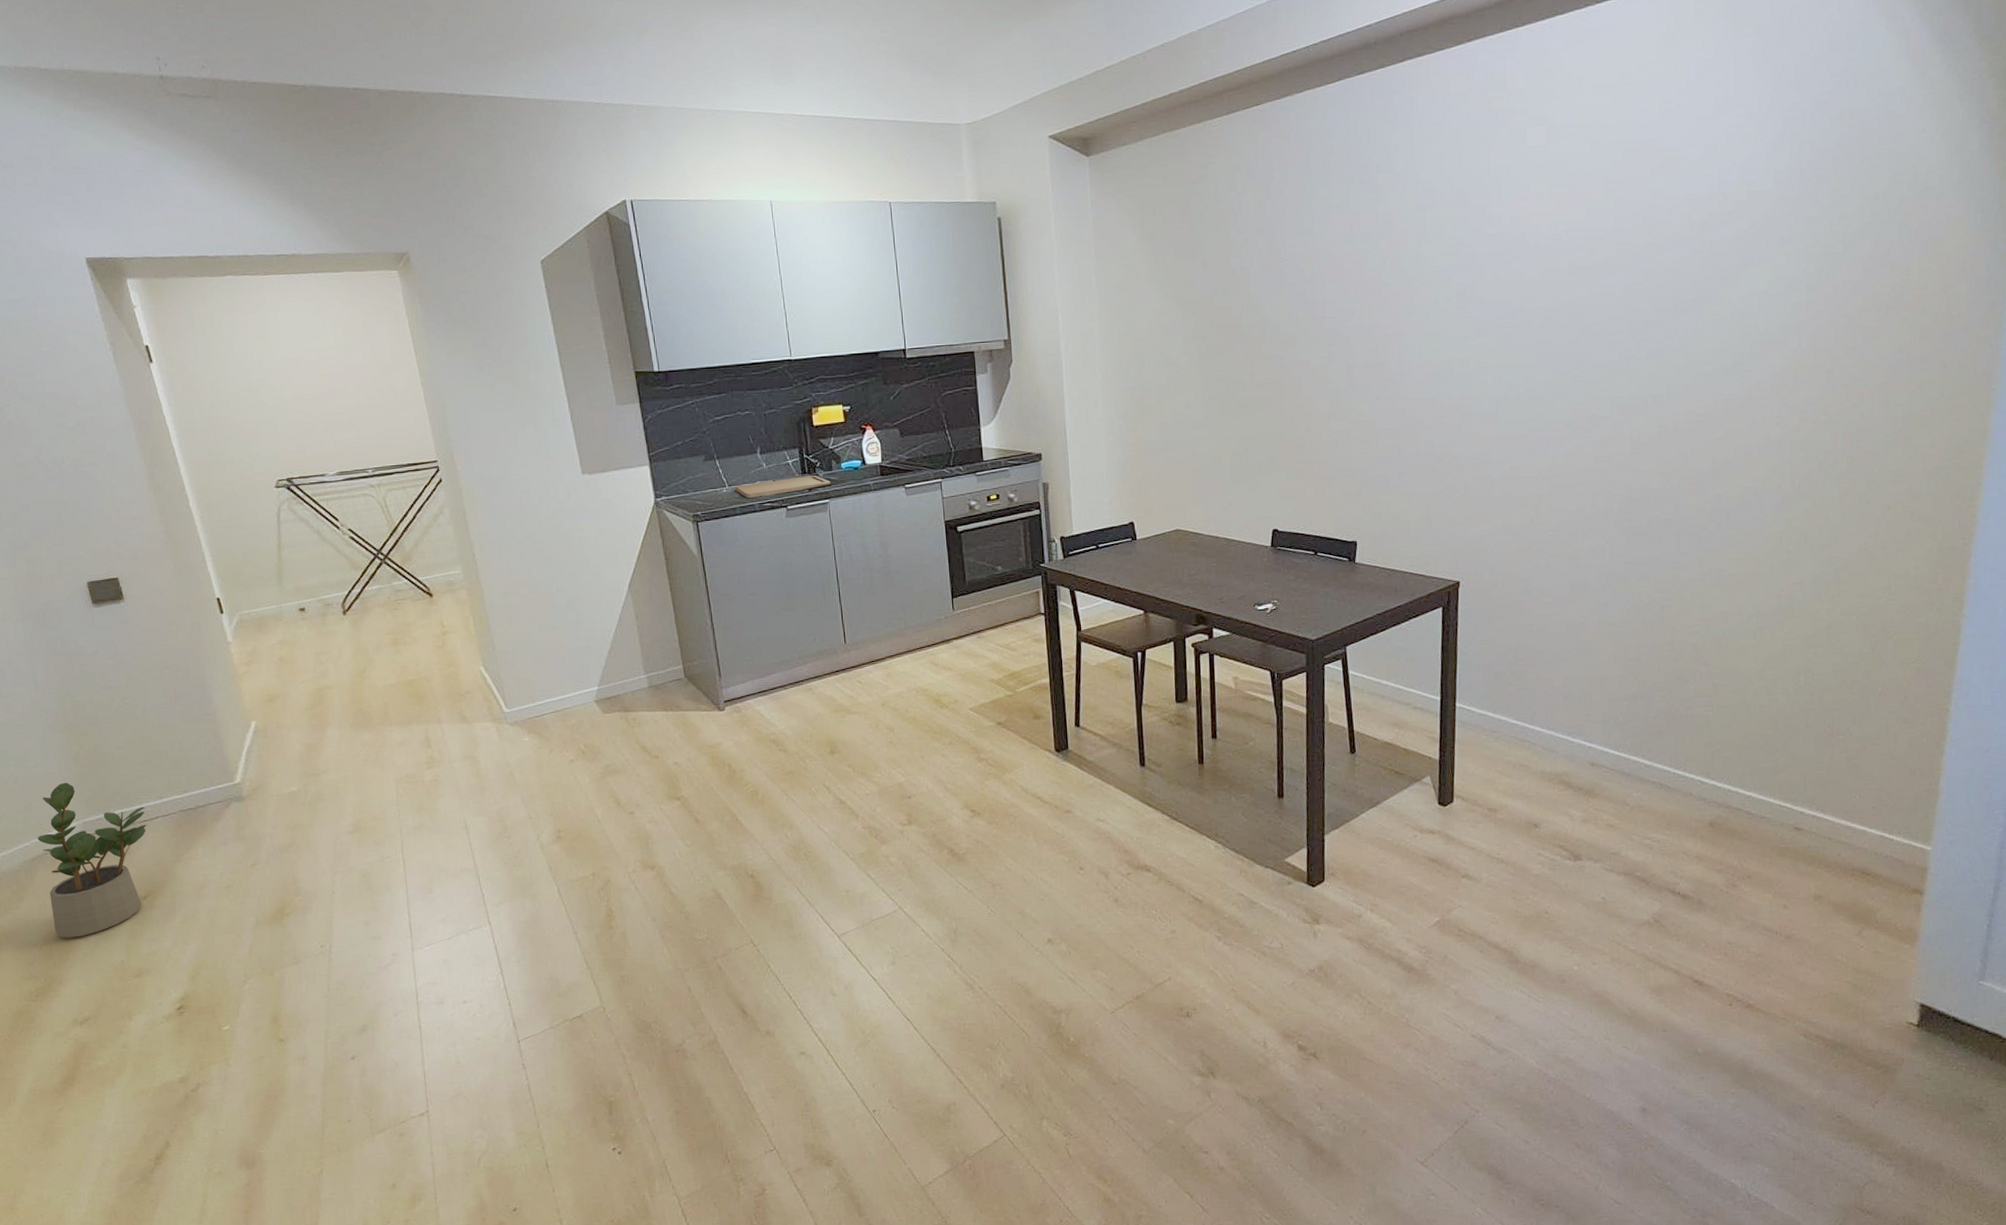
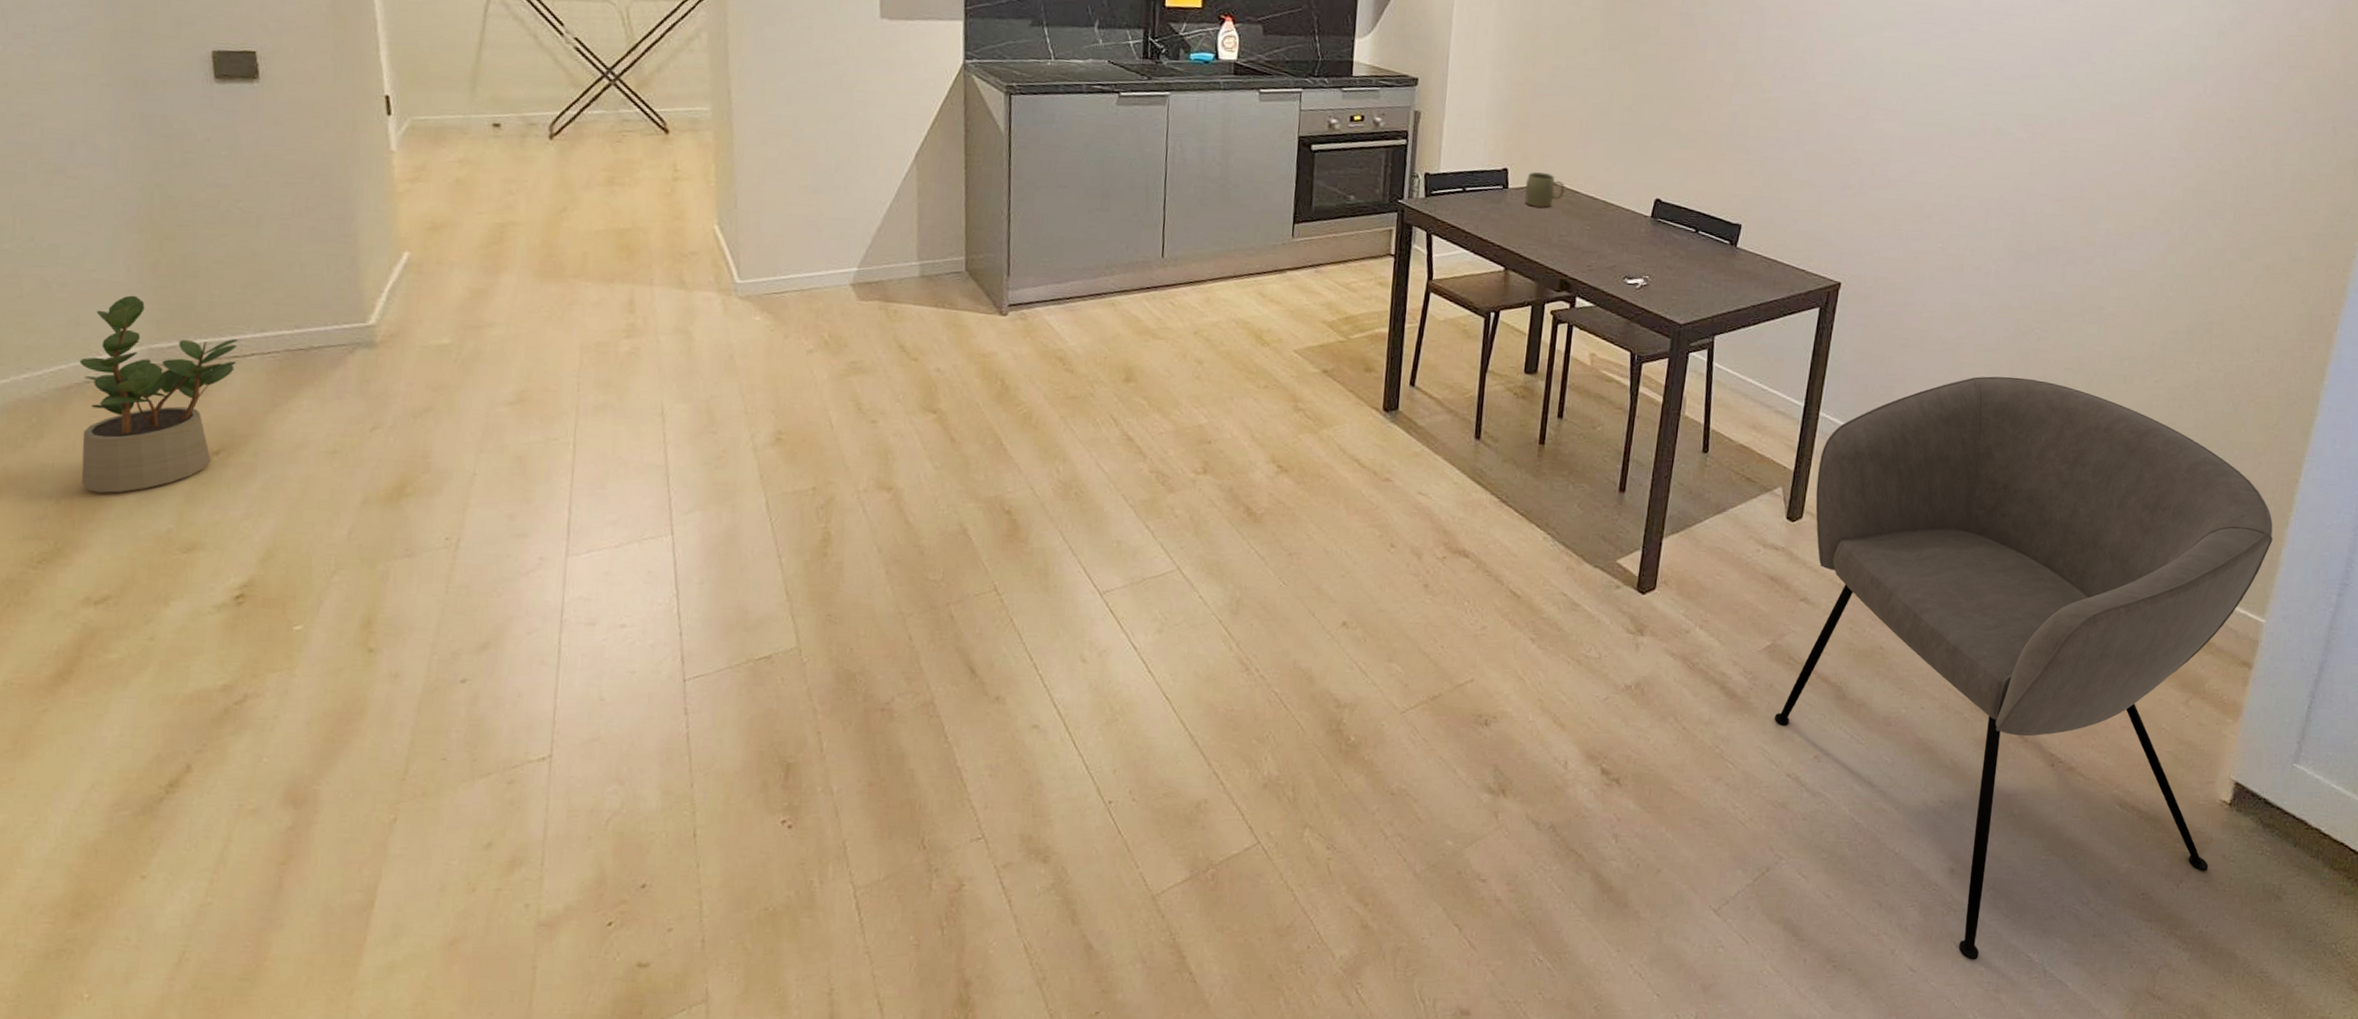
cutting board: present [734,474,831,499] -> none [1061,59,1175,79]
mug: none [1152,520,1188,553] -> present [1524,171,1565,208]
armchair: none [1453,646,1929,1190] -> present [1775,376,2273,960]

